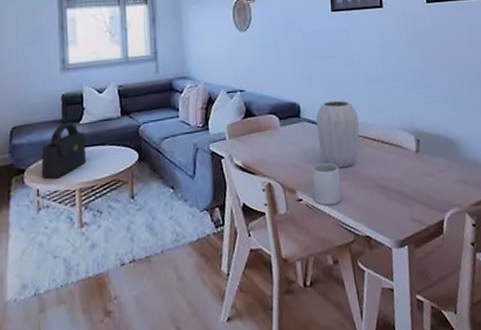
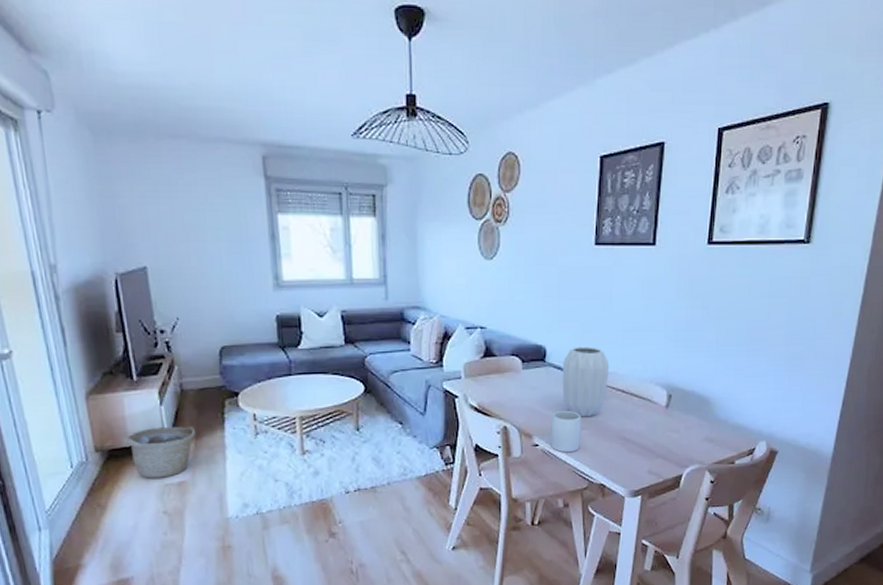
handbag: present [41,122,87,179] -> none [256,346,307,405]

